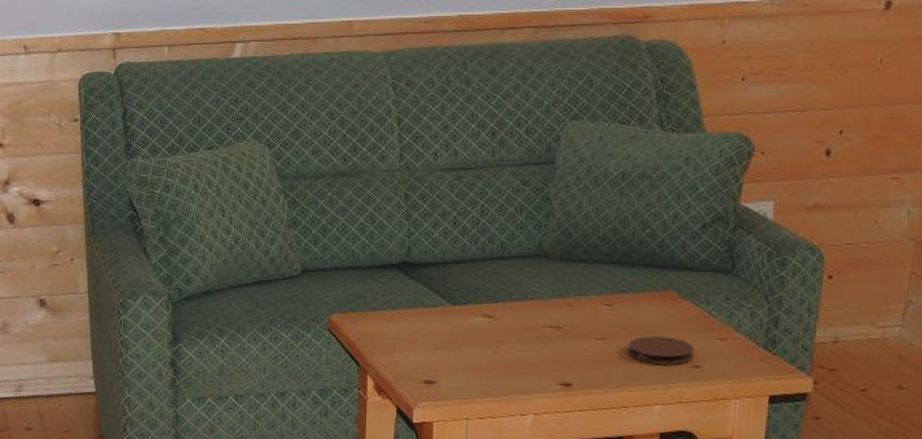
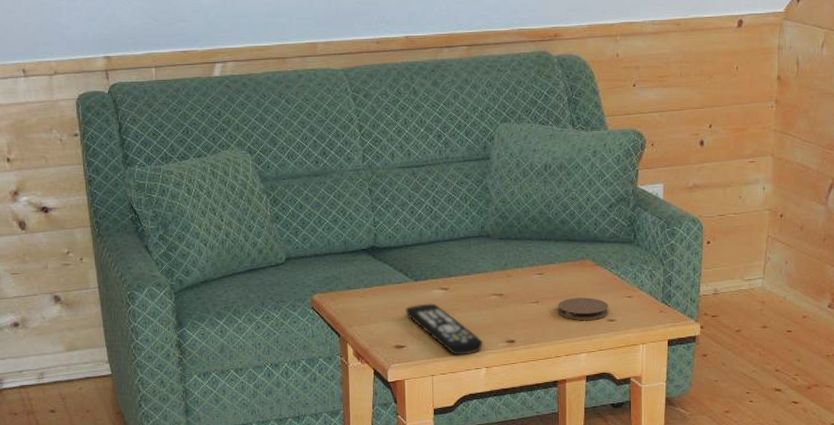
remote control: none [439,332,532,398] -> present [406,303,483,355]

